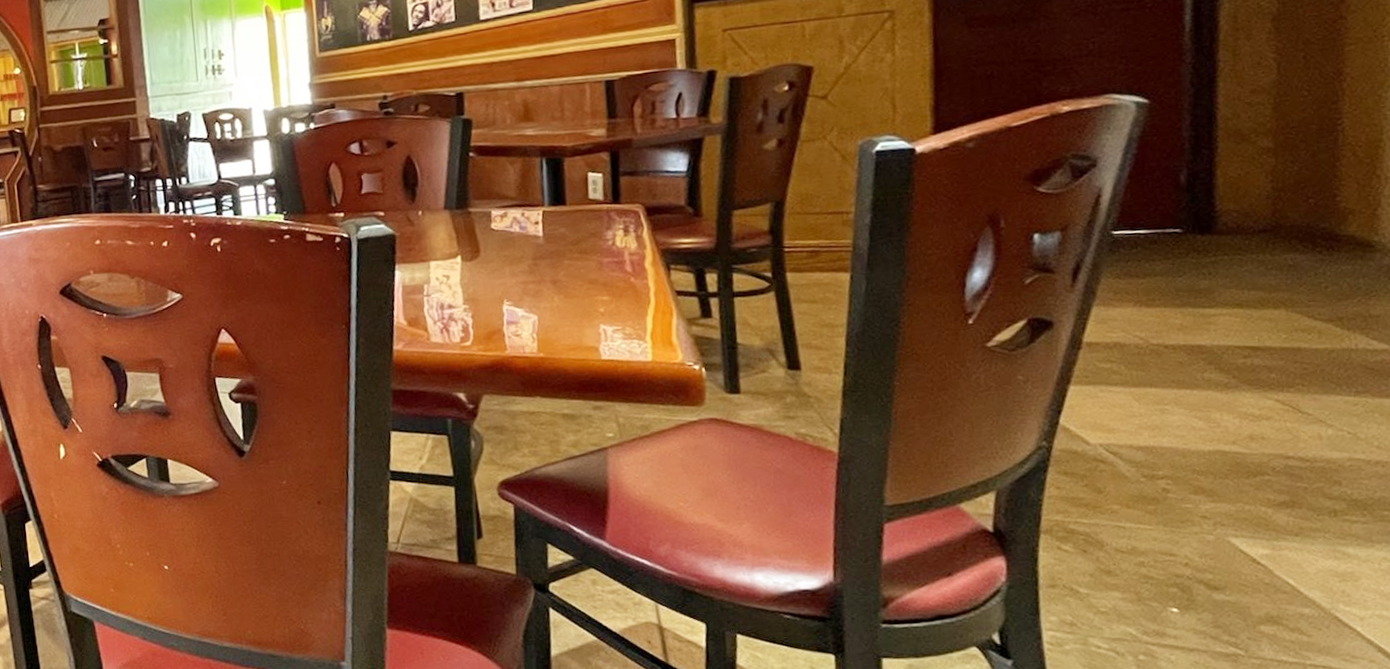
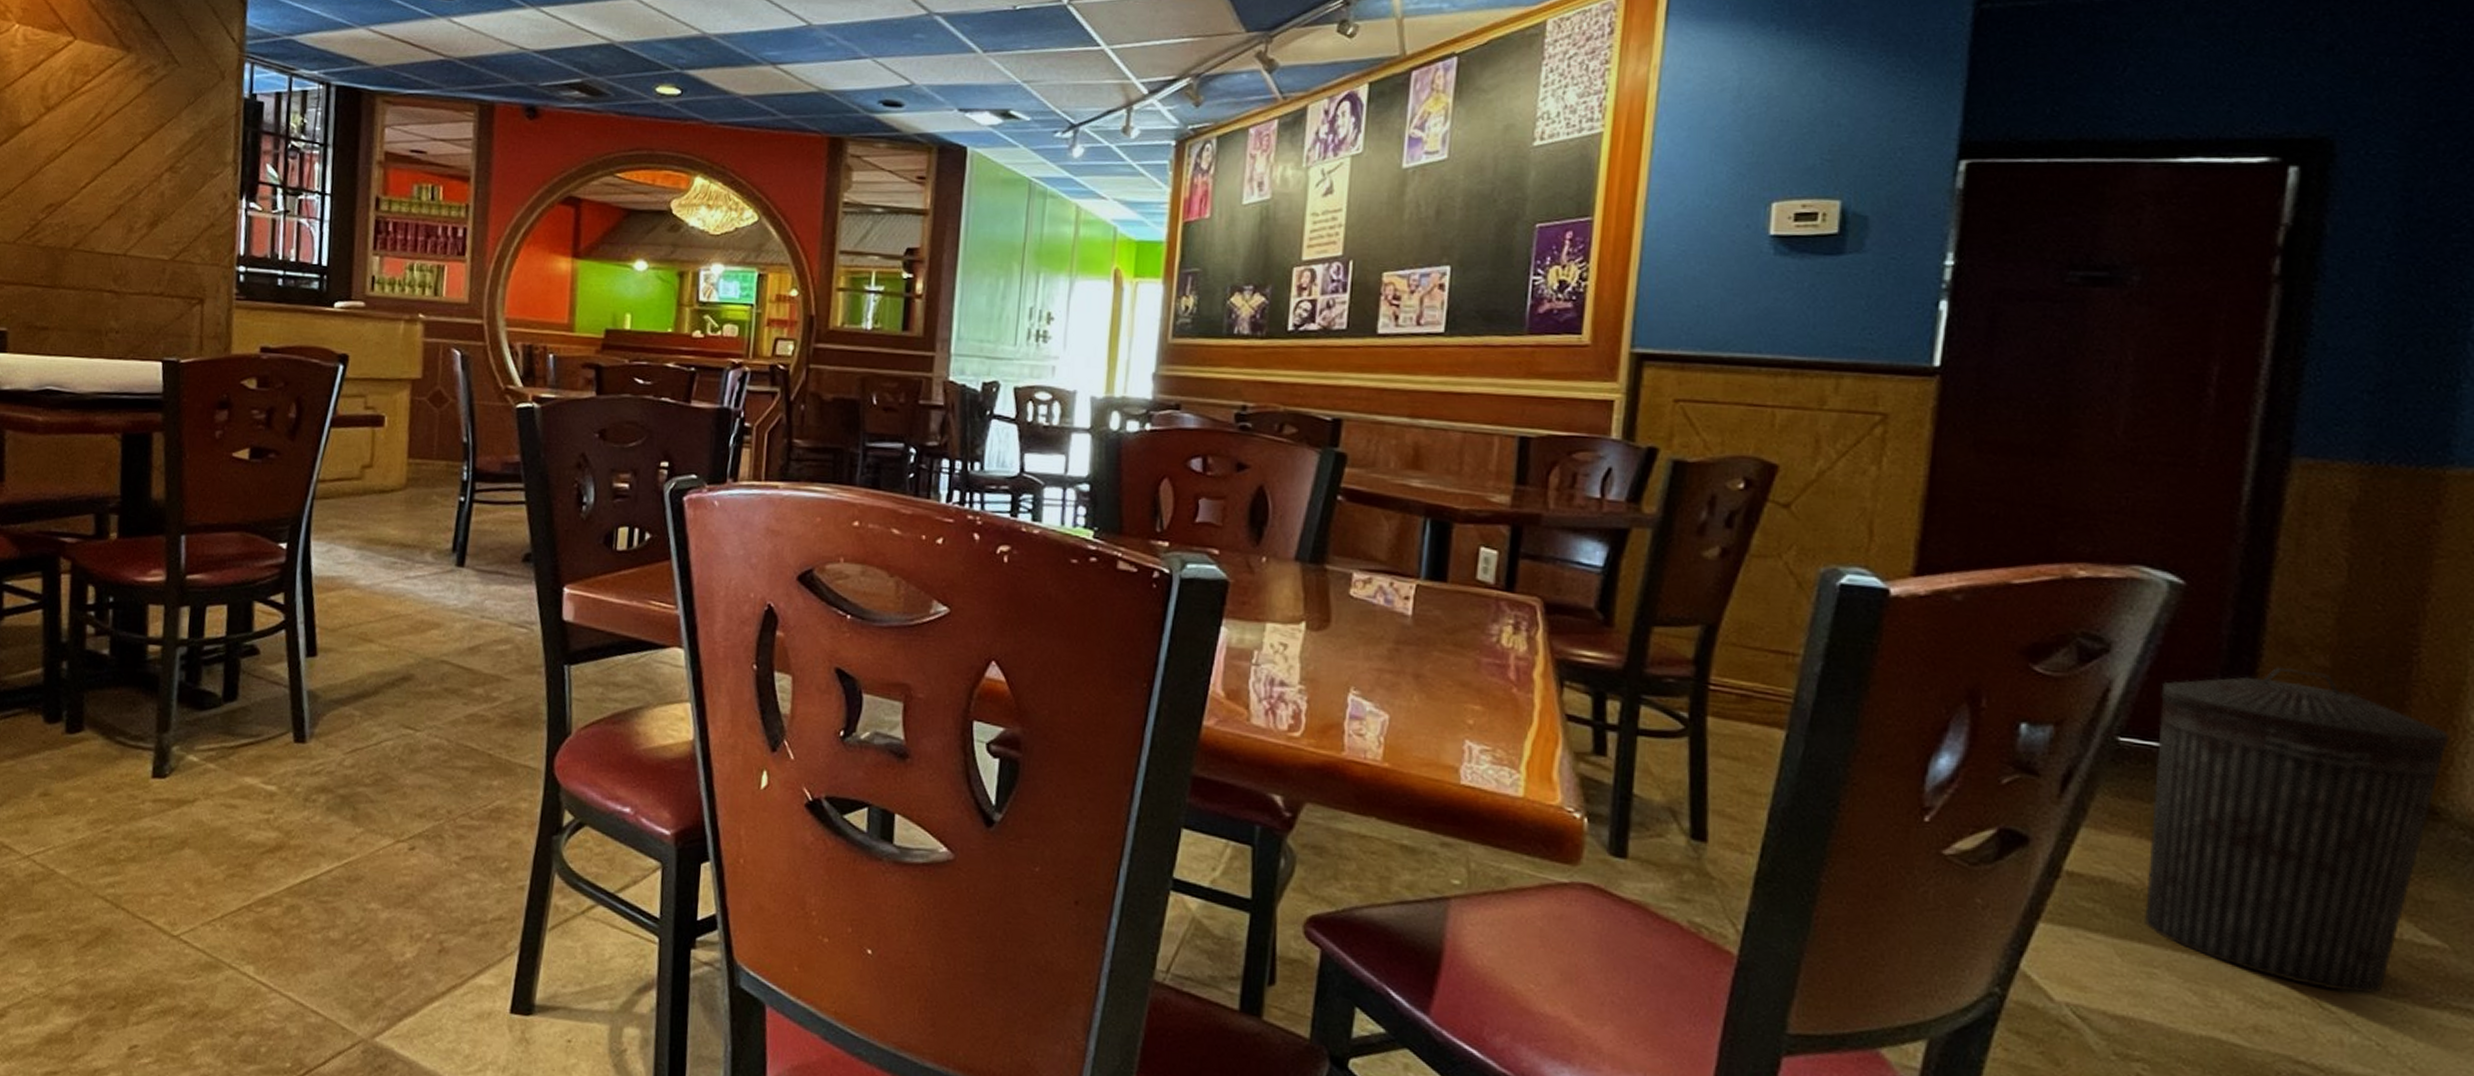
trash can: none [1141,153,1375,398] -> present [2143,666,2450,994]

